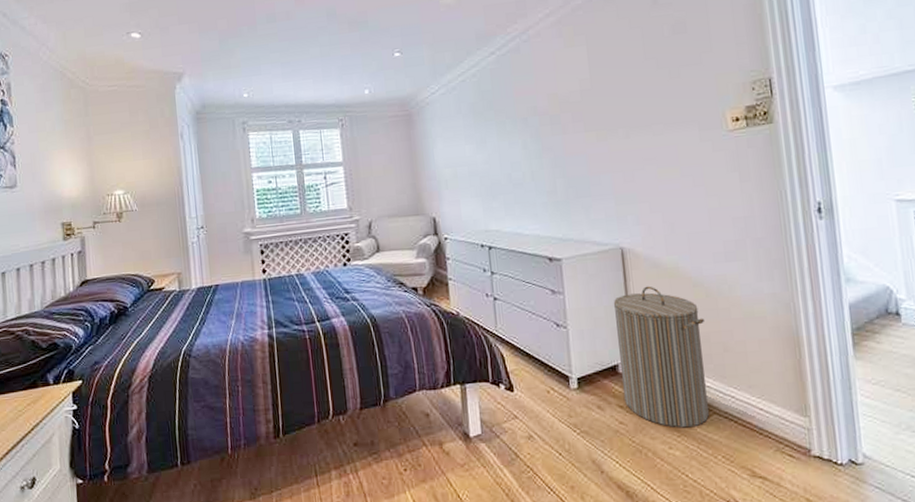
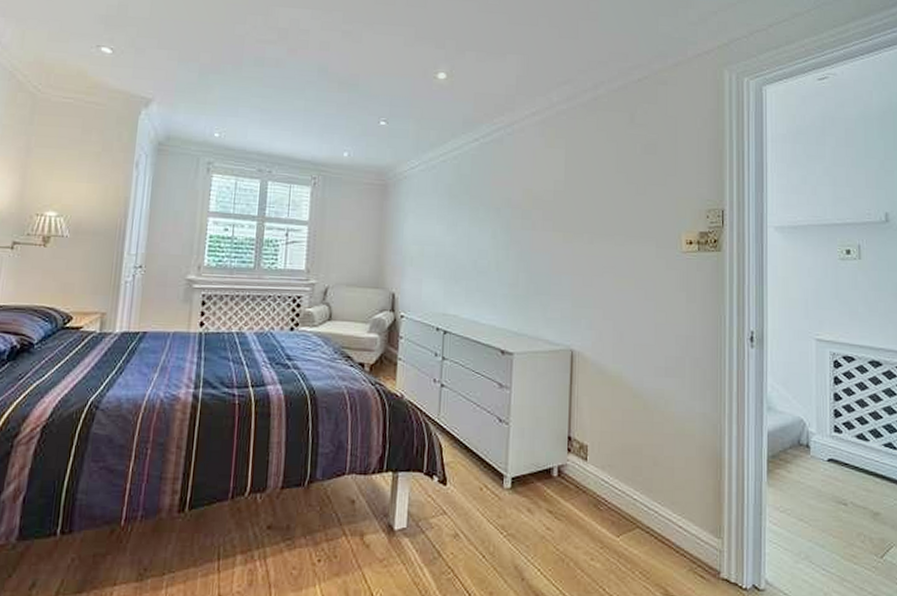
laundry hamper: present [613,286,709,428] -> none [555,391,639,540]

